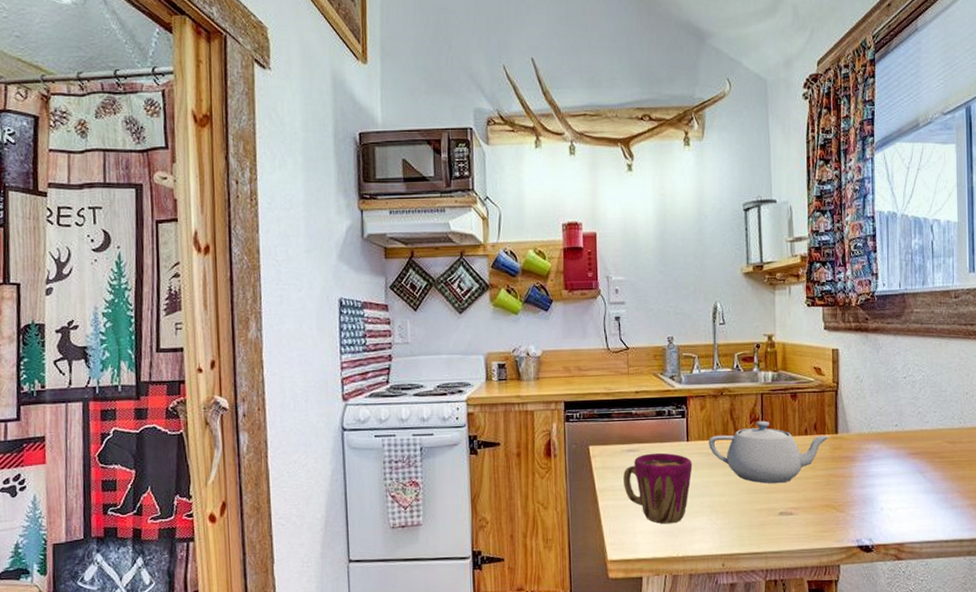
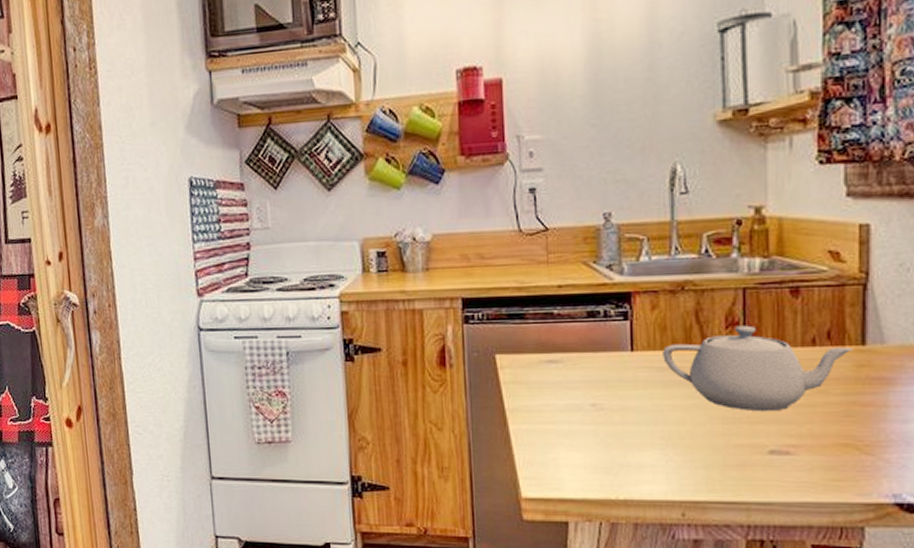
cup: present [623,452,693,524] -> none [542,365,639,458]

